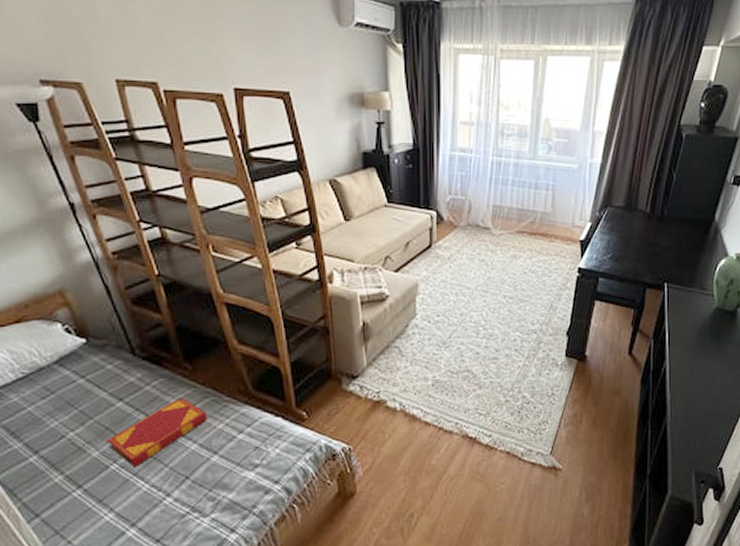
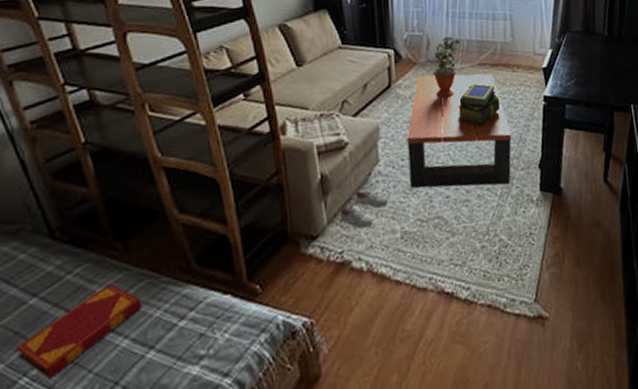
shoe: none [378,339,422,374] -> present [340,189,388,229]
coffee table: none [443,239,543,347] -> present [407,73,512,188]
potted plant: none [473,201,500,262] -> present [433,35,460,99]
stack of books: none [491,249,536,291] -> present [456,83,501,126]

